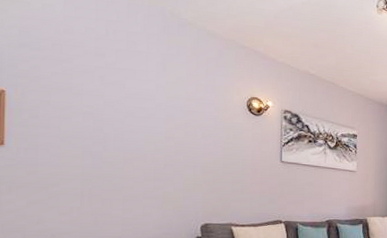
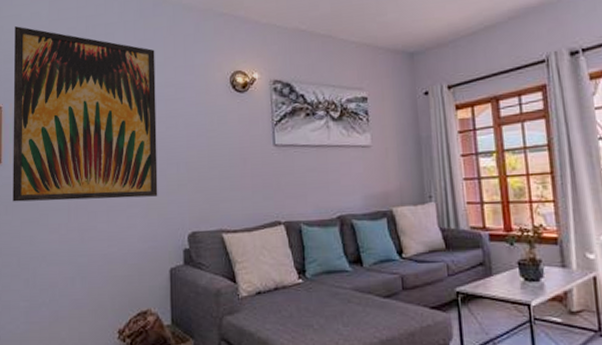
wall art: none [17,13,178,192] -> present [12,26,158,202]

